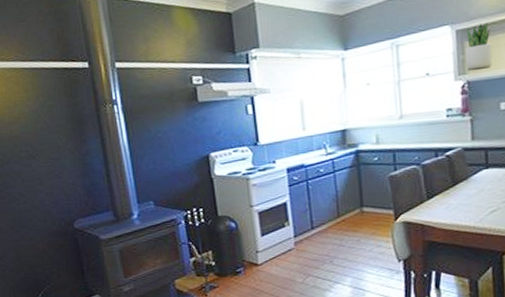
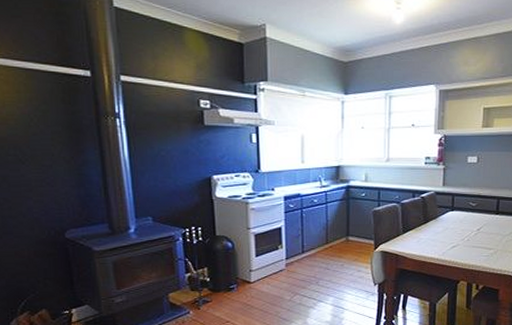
planter: present [465,23,493,72] -> none [445,87,467,127]

